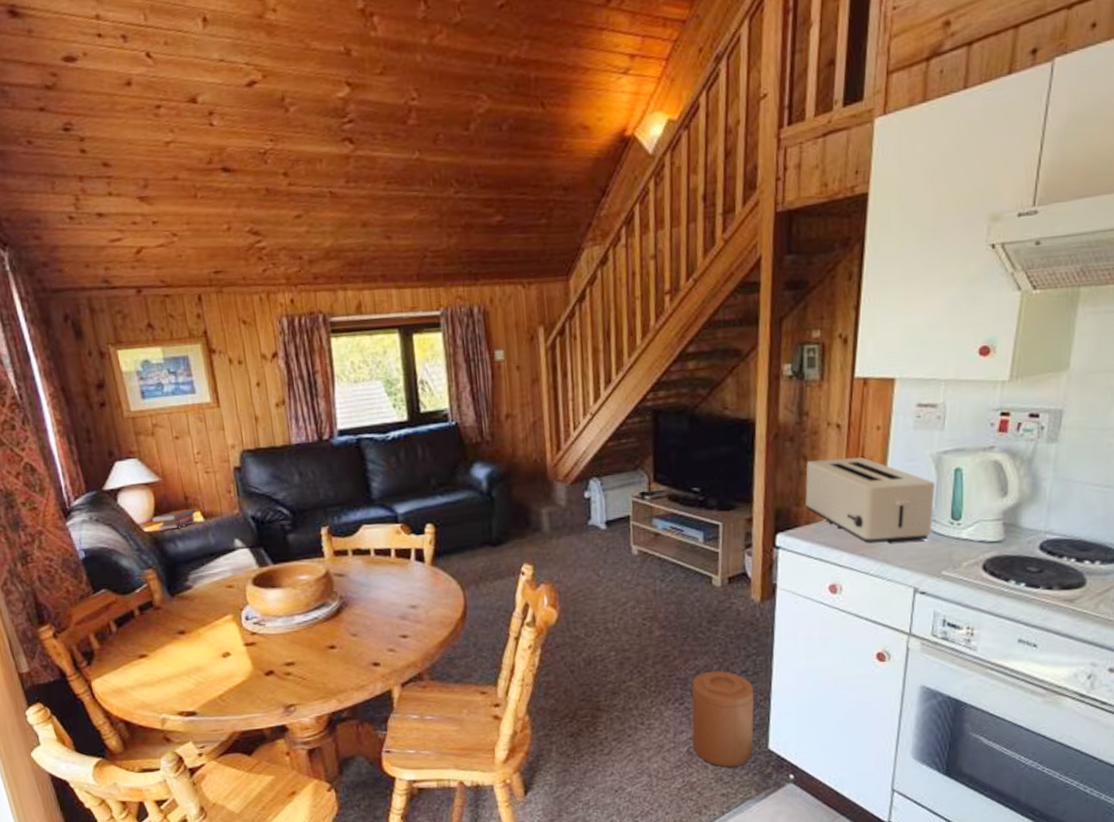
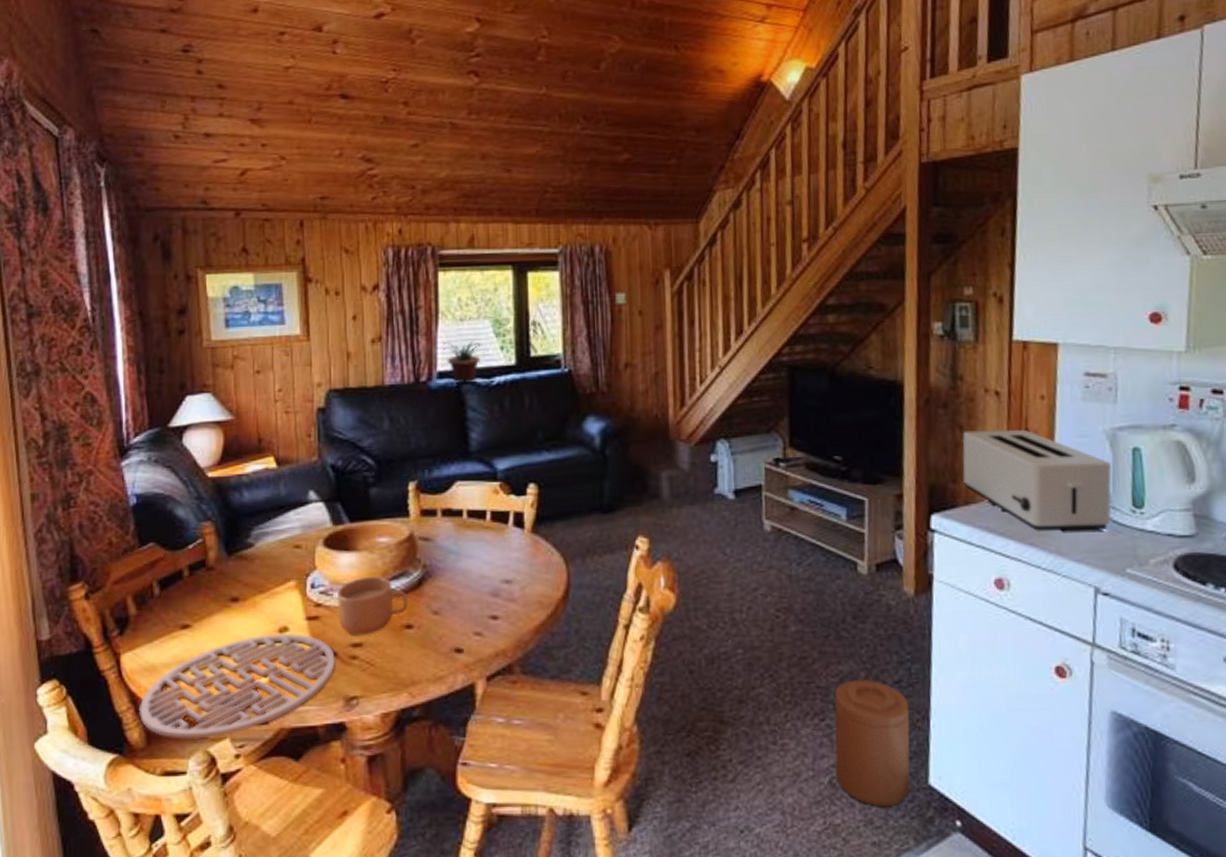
placemat: none [113,657,273,744] -> present [138,633,335,739]
books: present [151,509,196,532] -> none [218,452,269,478]
cup: none [268,607,330,656] -> present [337,576,407,635]
potted plant: none [341,401,377,439] -> present [443,341,482,383]

